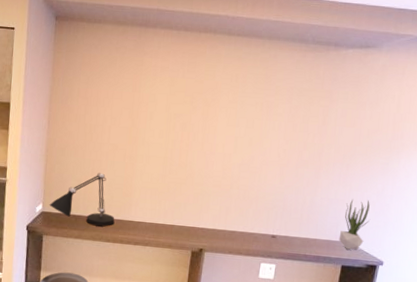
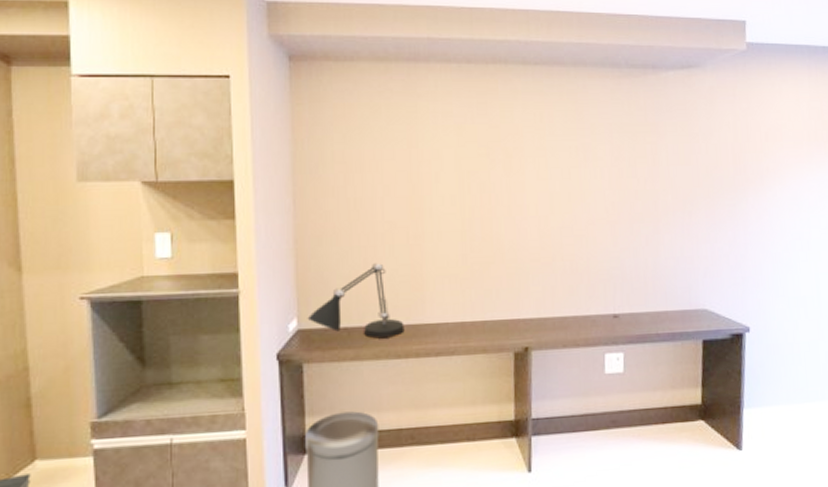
potted plant: present [338,199,370,250] -> none [693,252,726,319]

